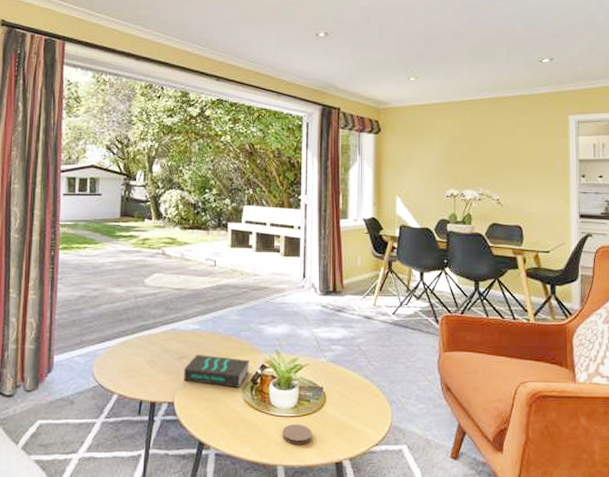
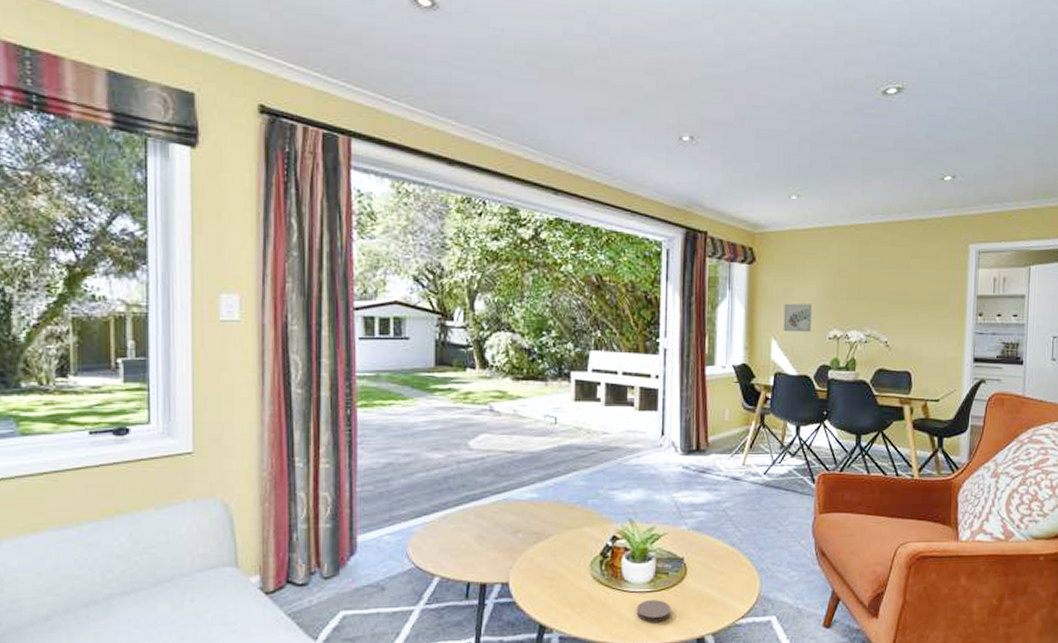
book: present [184,355,251,388] -> none [520,527,600,563]
wall art: none [406,166,431,191] -> present [783,303,812,333]

